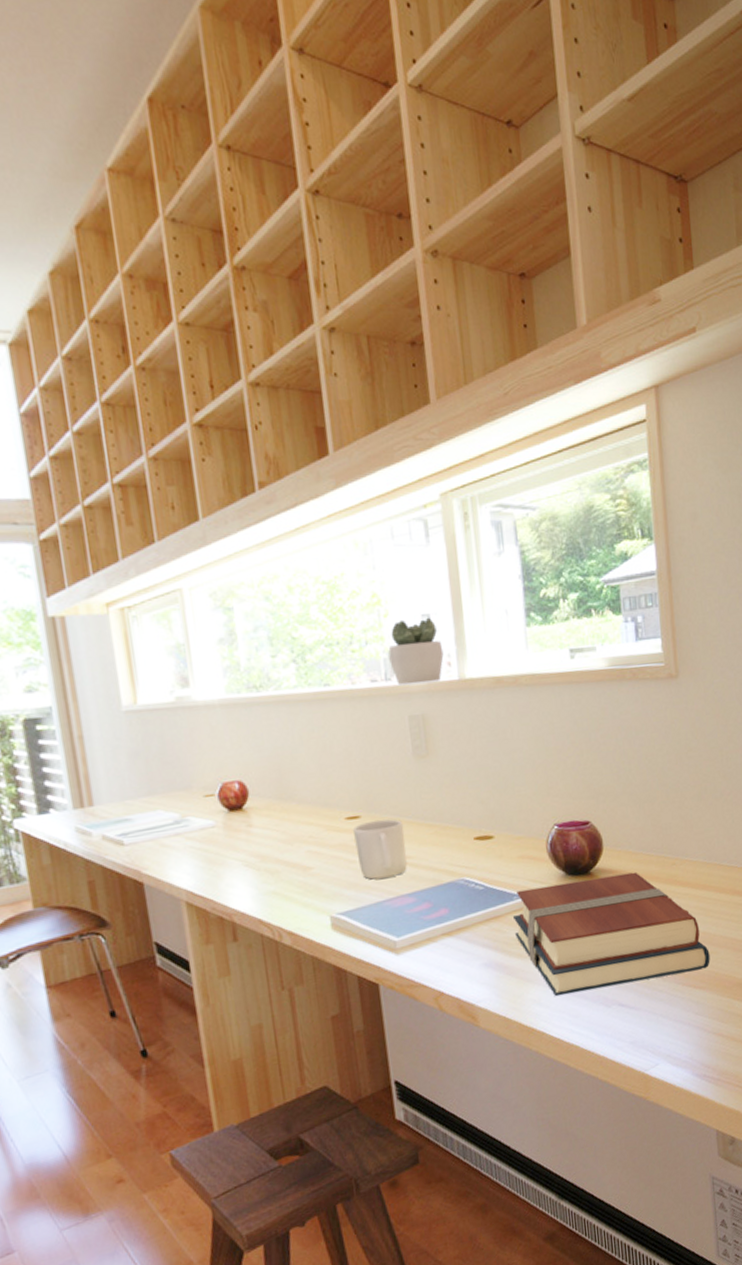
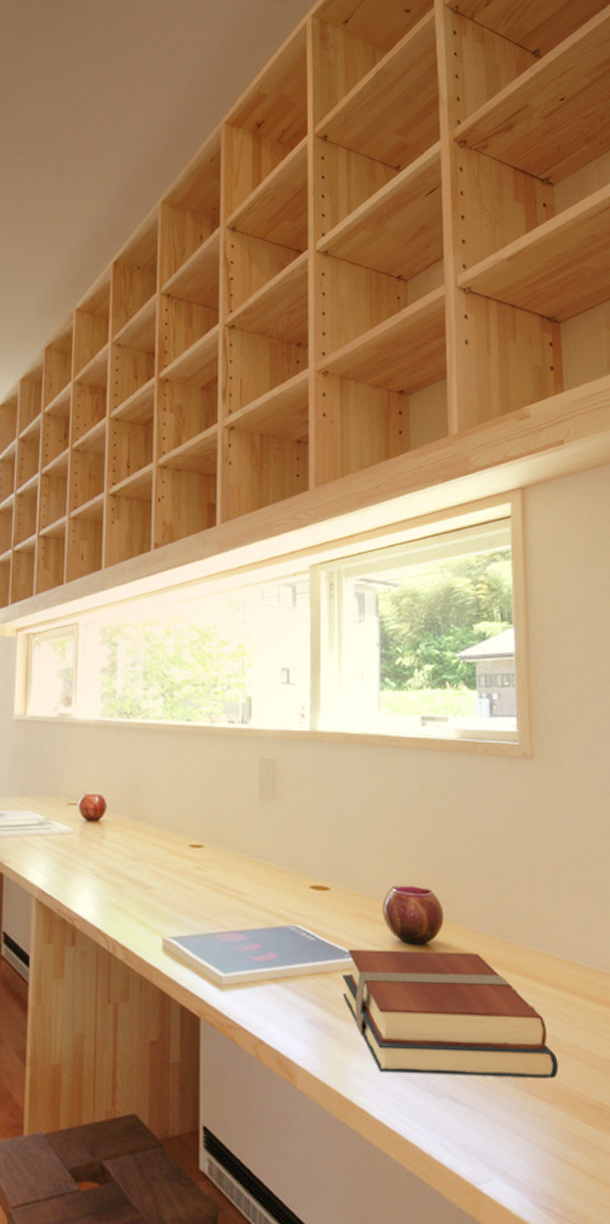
mug: present [353,819,407,880] -> none [195,853,243,910]
succulent plant: present [388,617,444,686] -> none [248,670,298,730]

